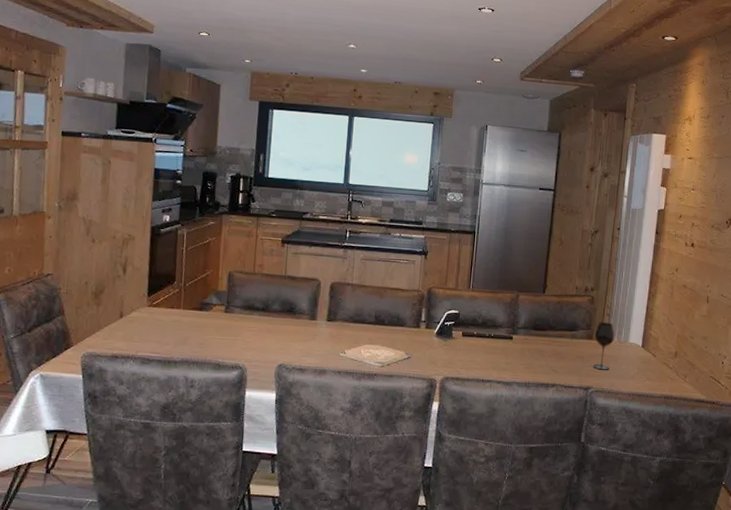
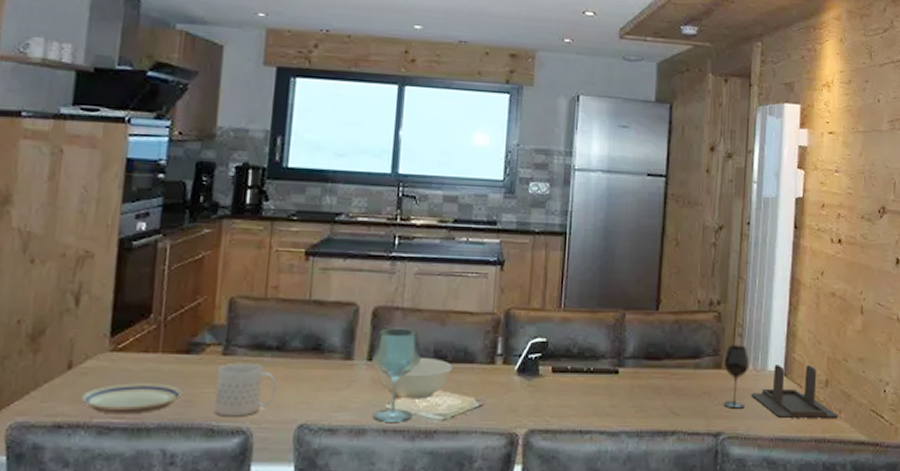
plate: none [129,329,198,351] -> present [81,383,183,415]
mug: none [219,318,263,357] -> present [214,362,277,417]
wine glass: none [329,298,365,366] -> present [371,327,421,422]
bowl: none [333,320,389,351] -> present [376,357,453,399]
napkin holder: none [614,338,684,381] -> present [750,365,839,418]

